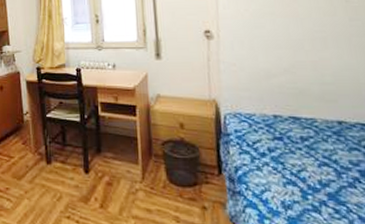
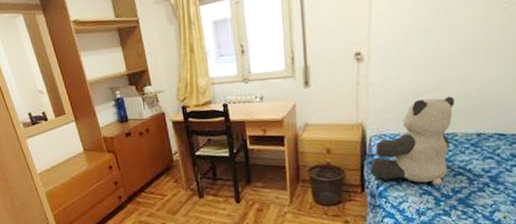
teddy bear: none [226,80,311,176] -> present [370,96,454,186]

